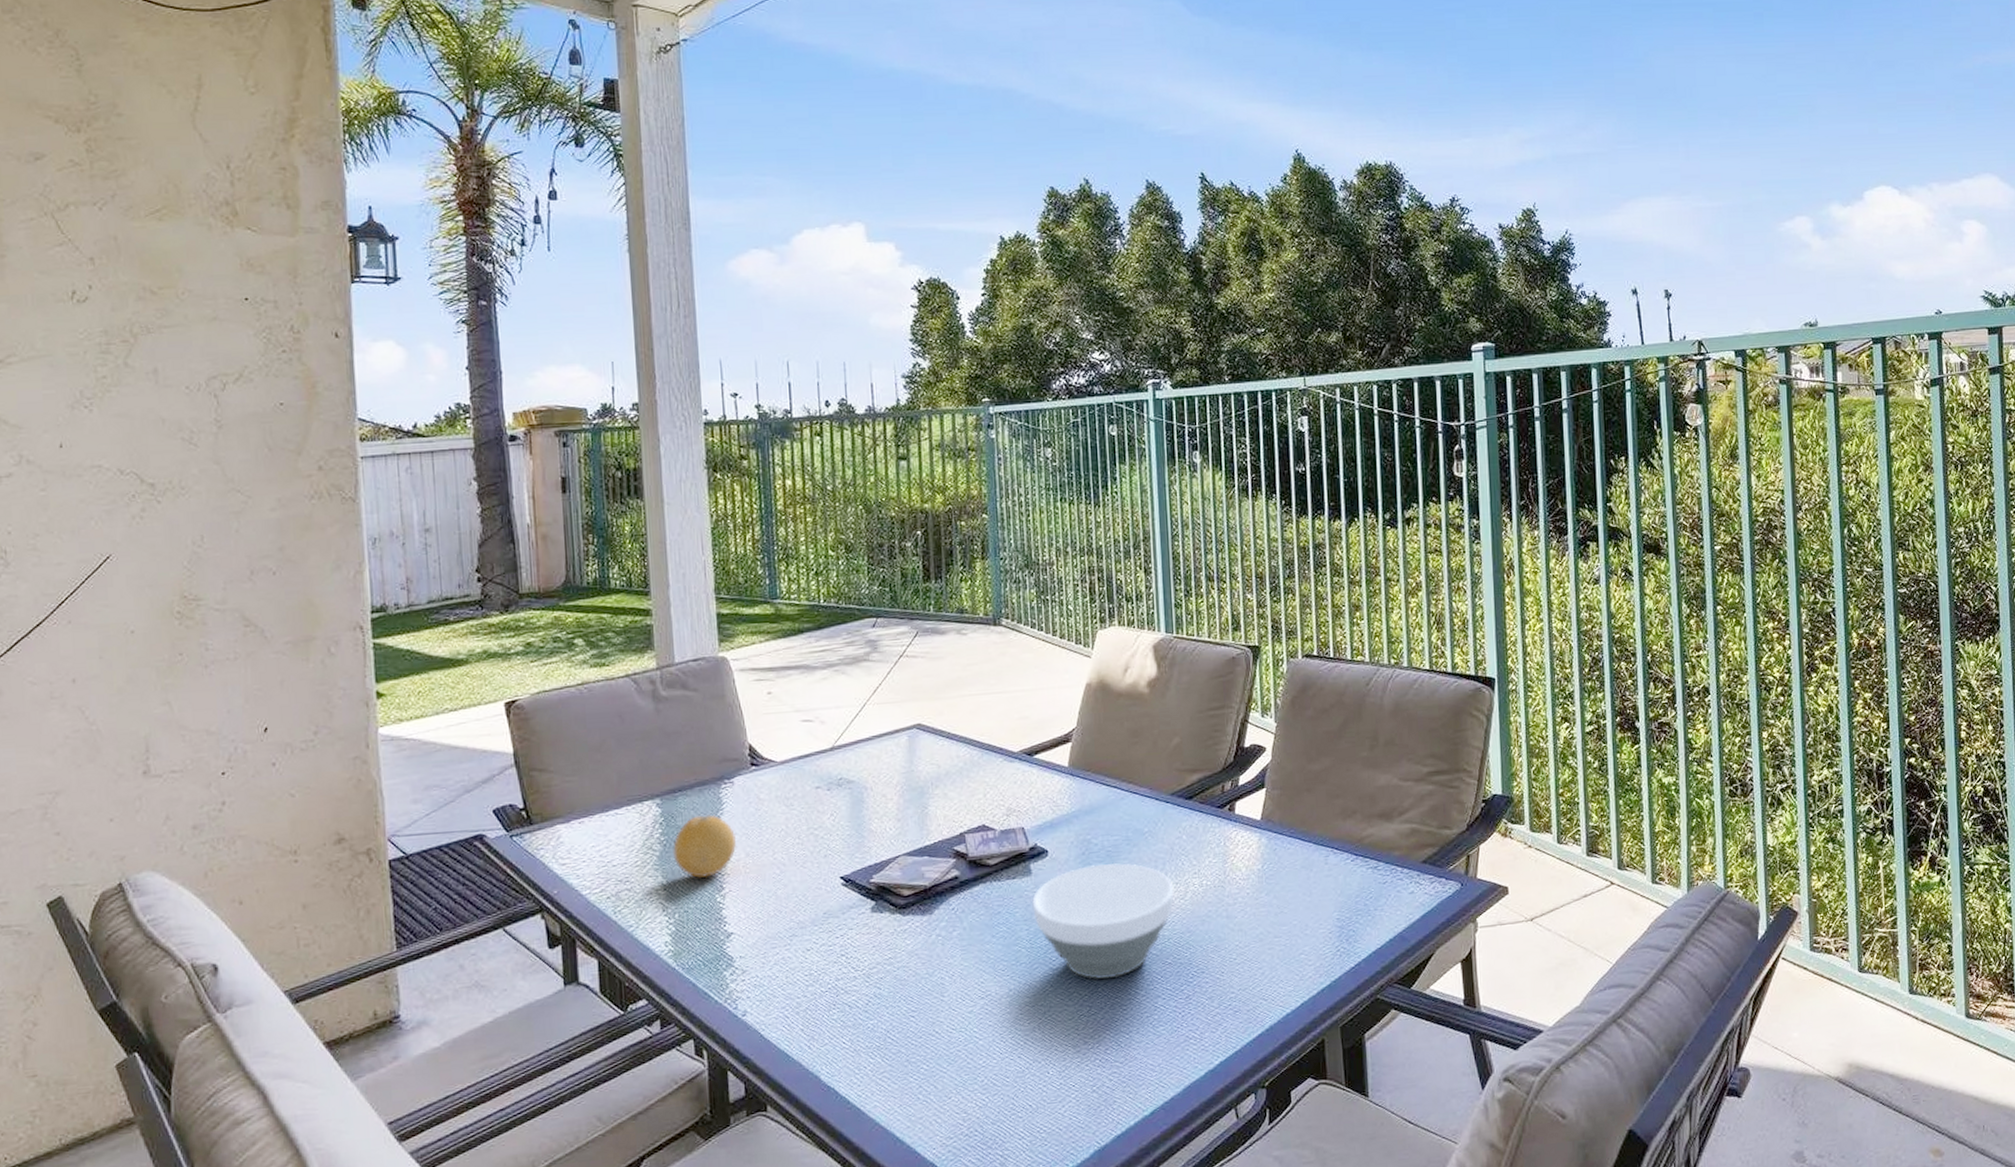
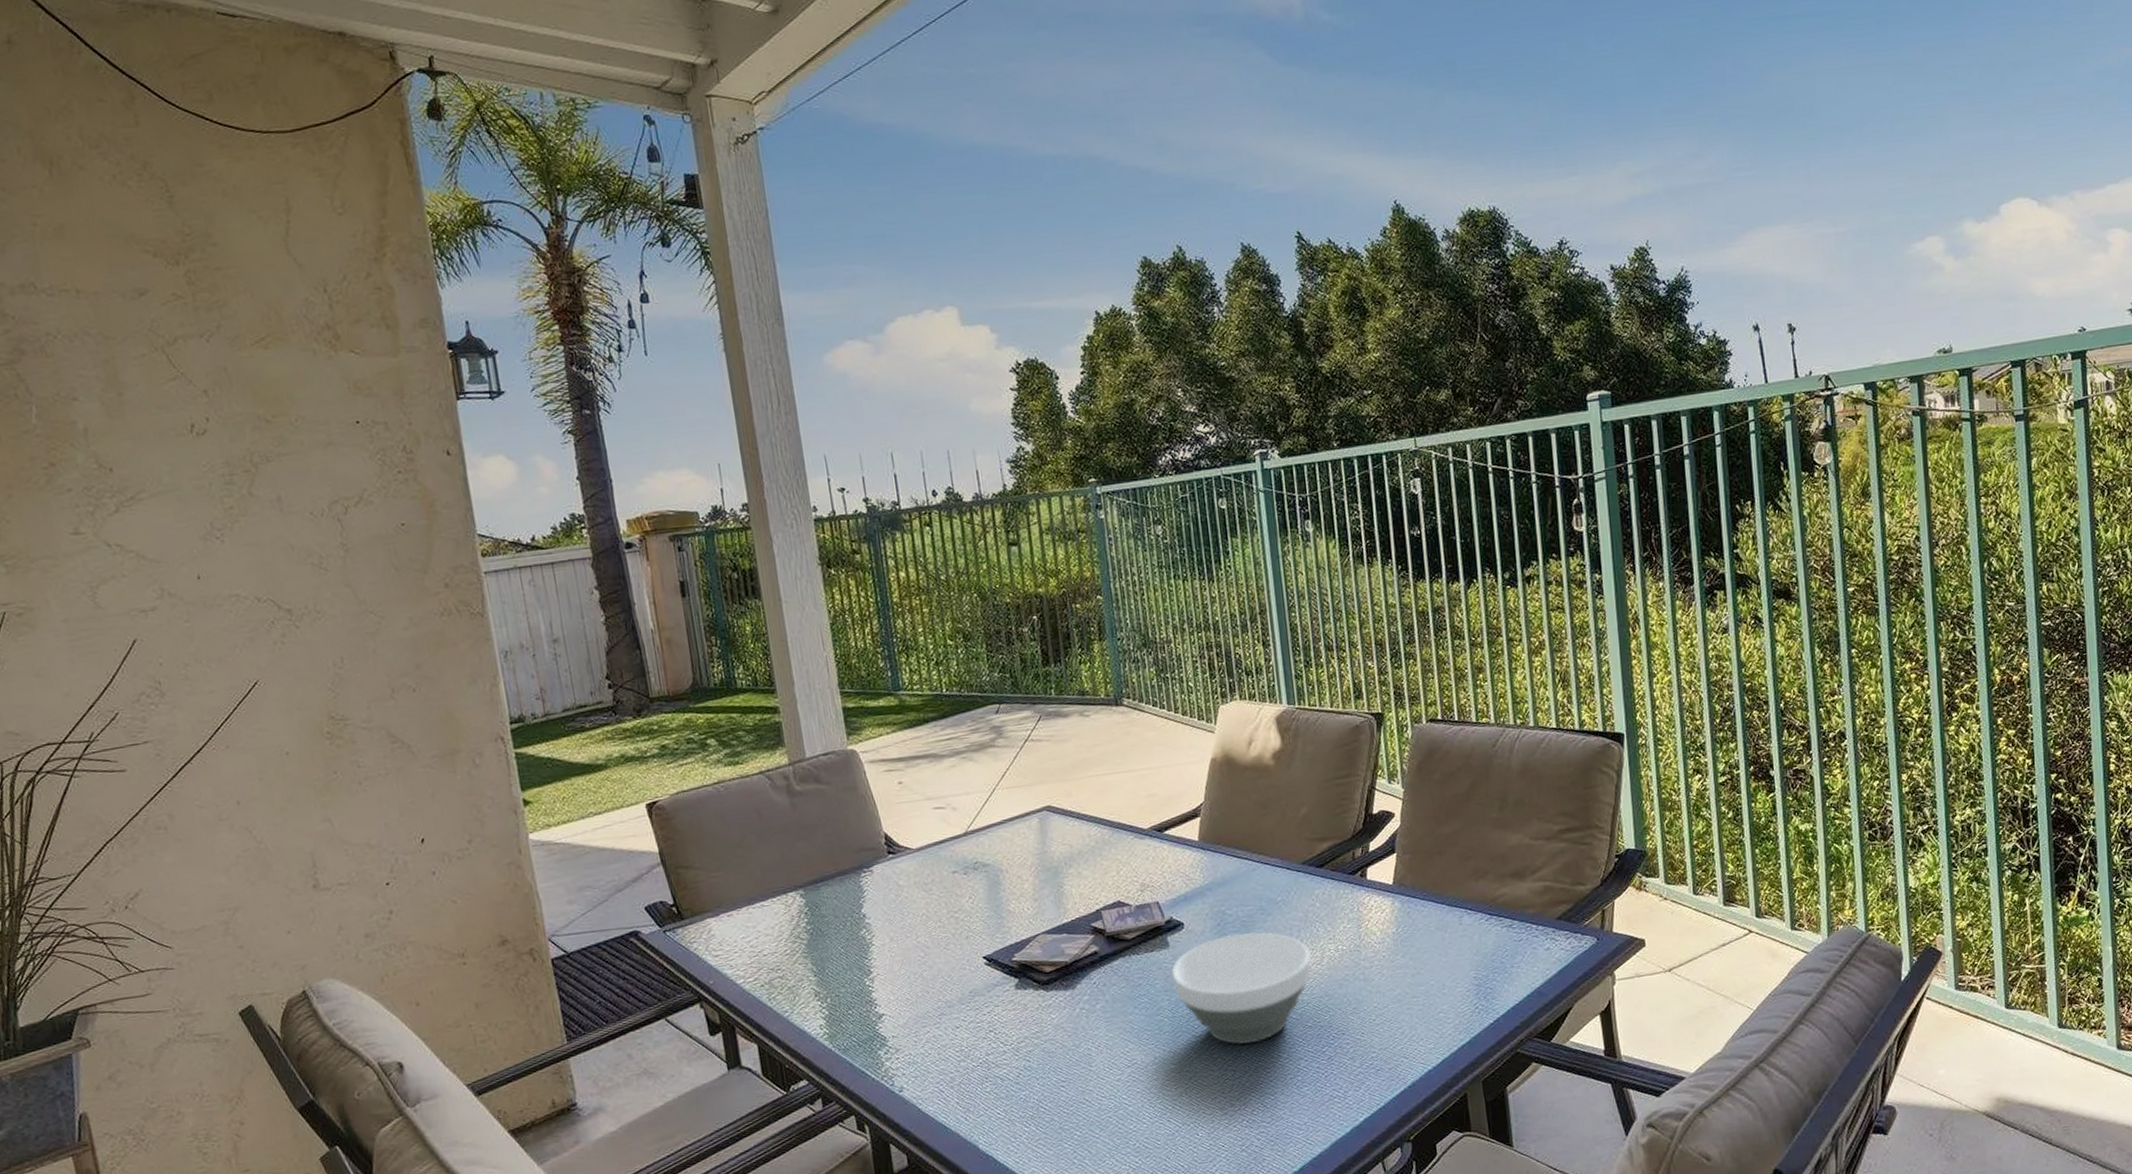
fruit: present [673,815,737,878] -> none [819,903,881,963]

